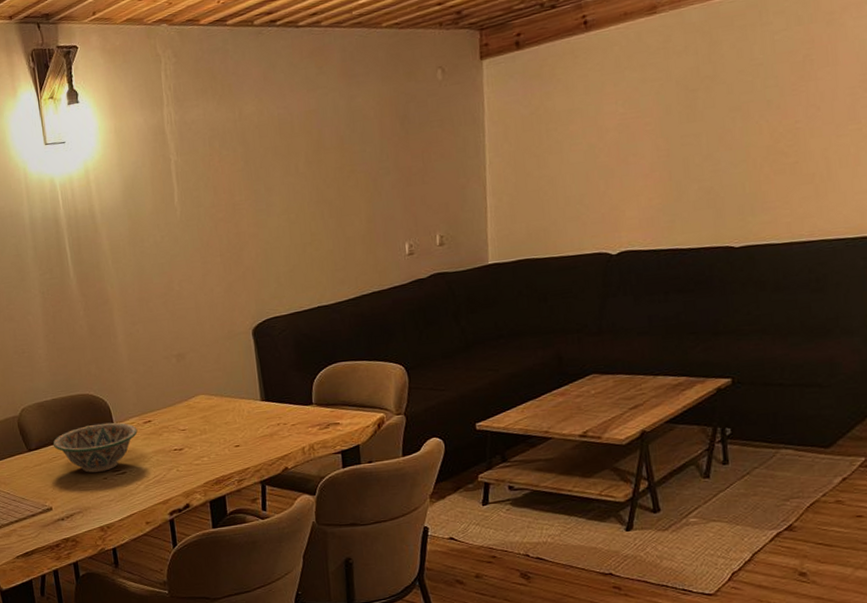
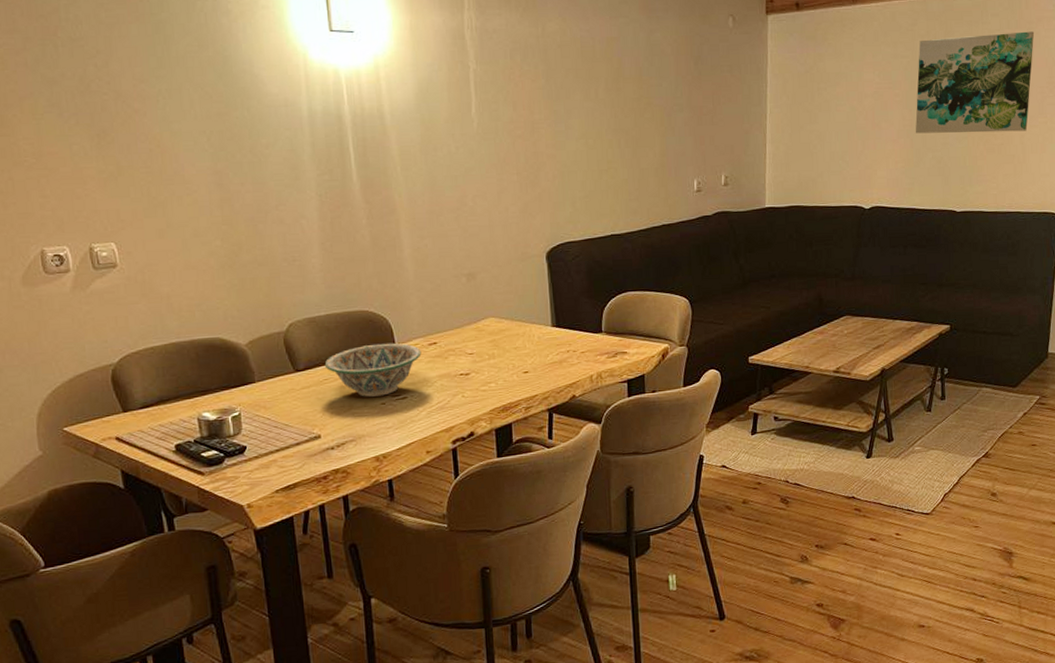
wall art: none [673,23,838,164] -> present [915,31,1035,134]

